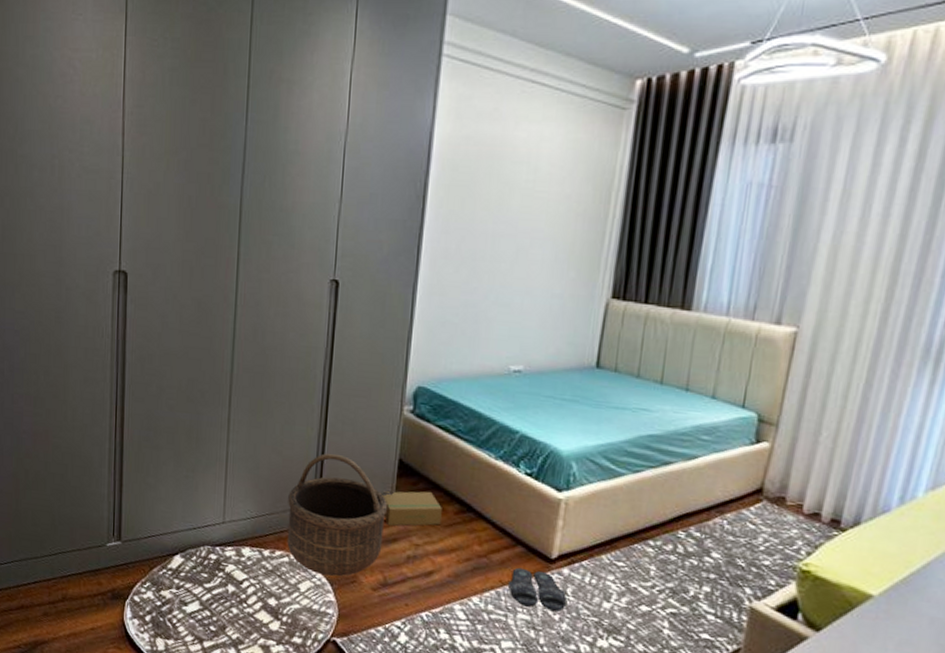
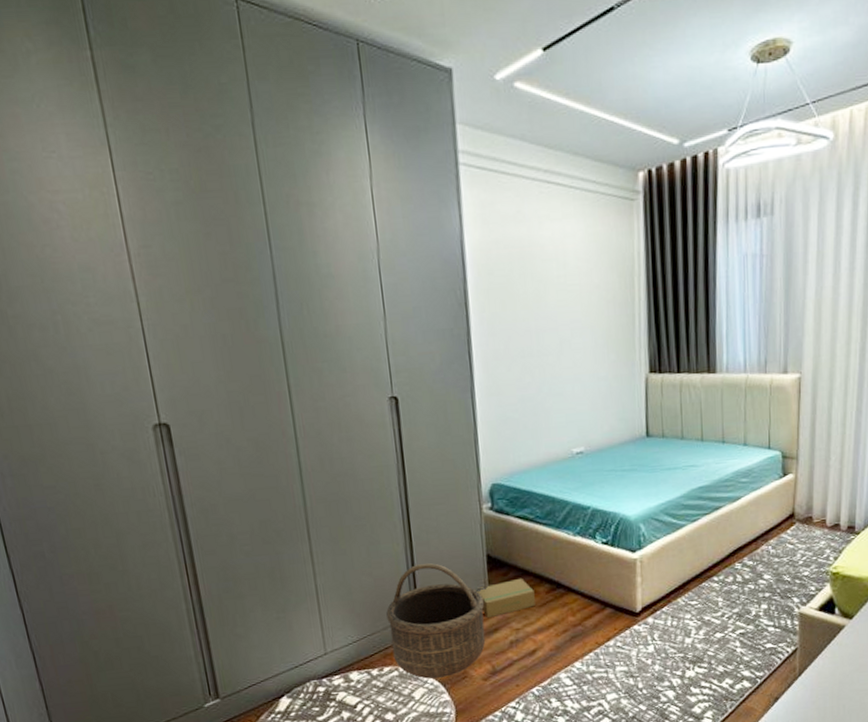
slippers: present [507,567,567,611] -> none [603,625,655,659]

